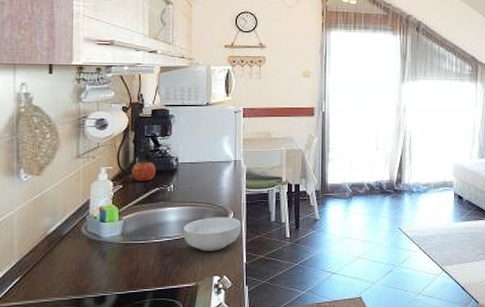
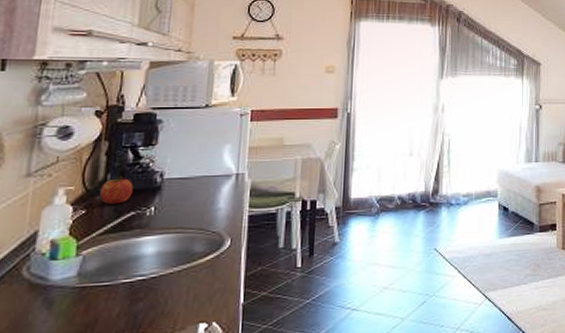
cereal bowl: present [184,217,242,251] -> none [163,245,241,291]

